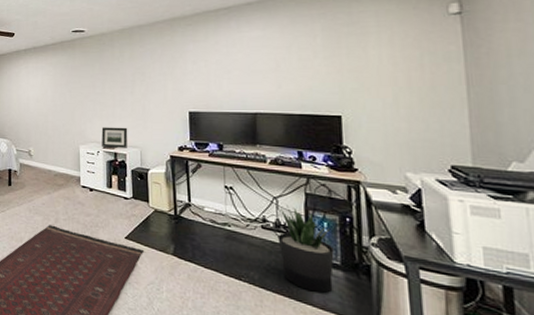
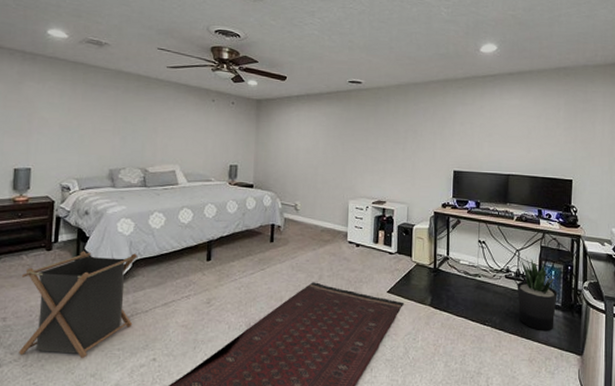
picture frame: present [101,127,128,148] -> none [371,182,397,204]

